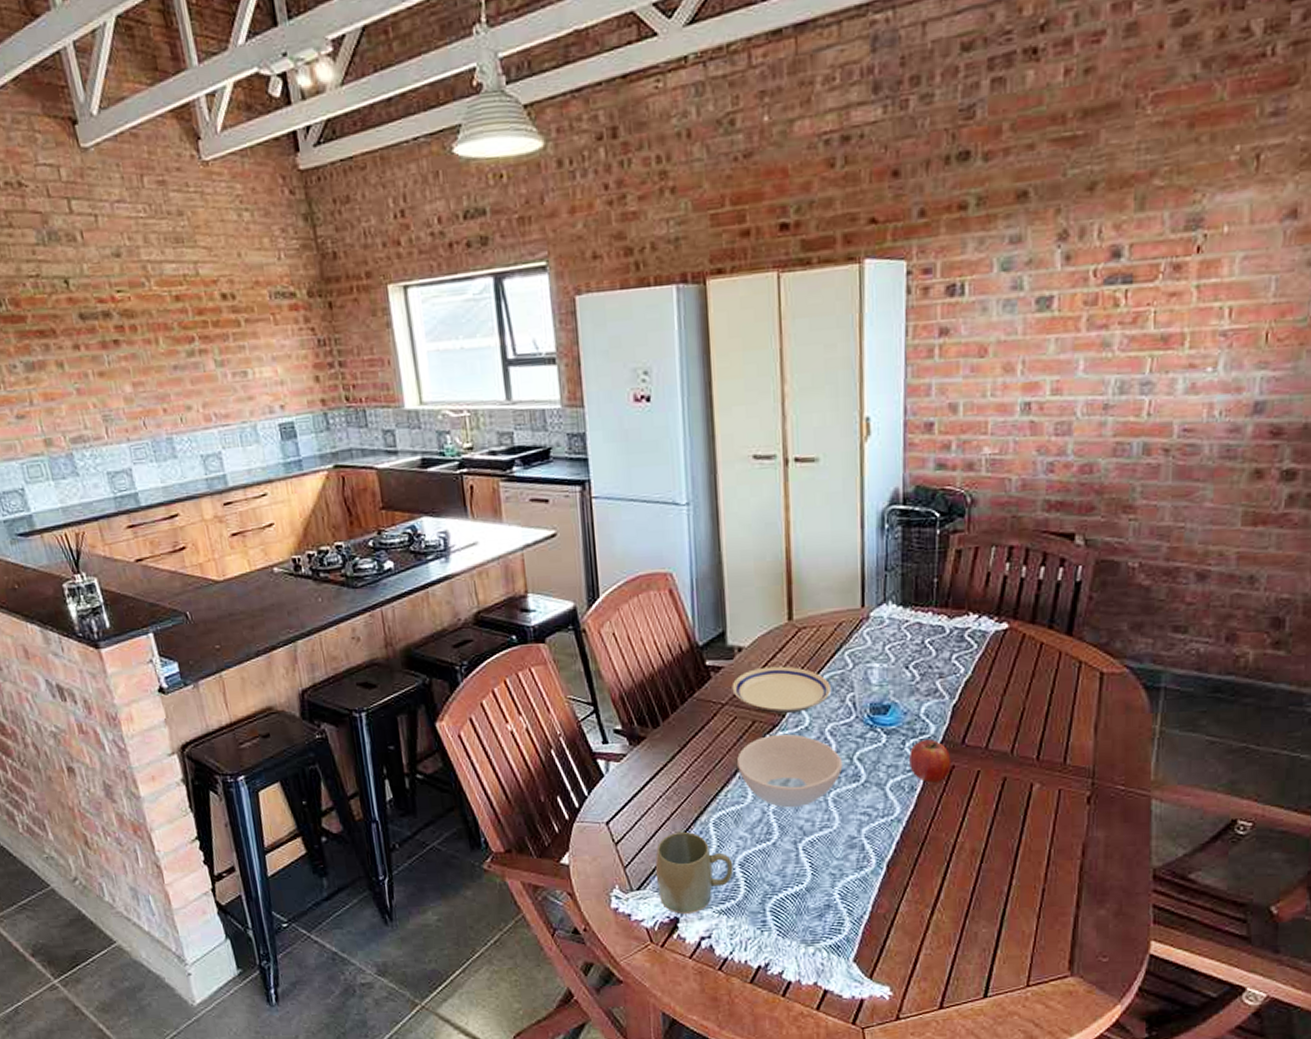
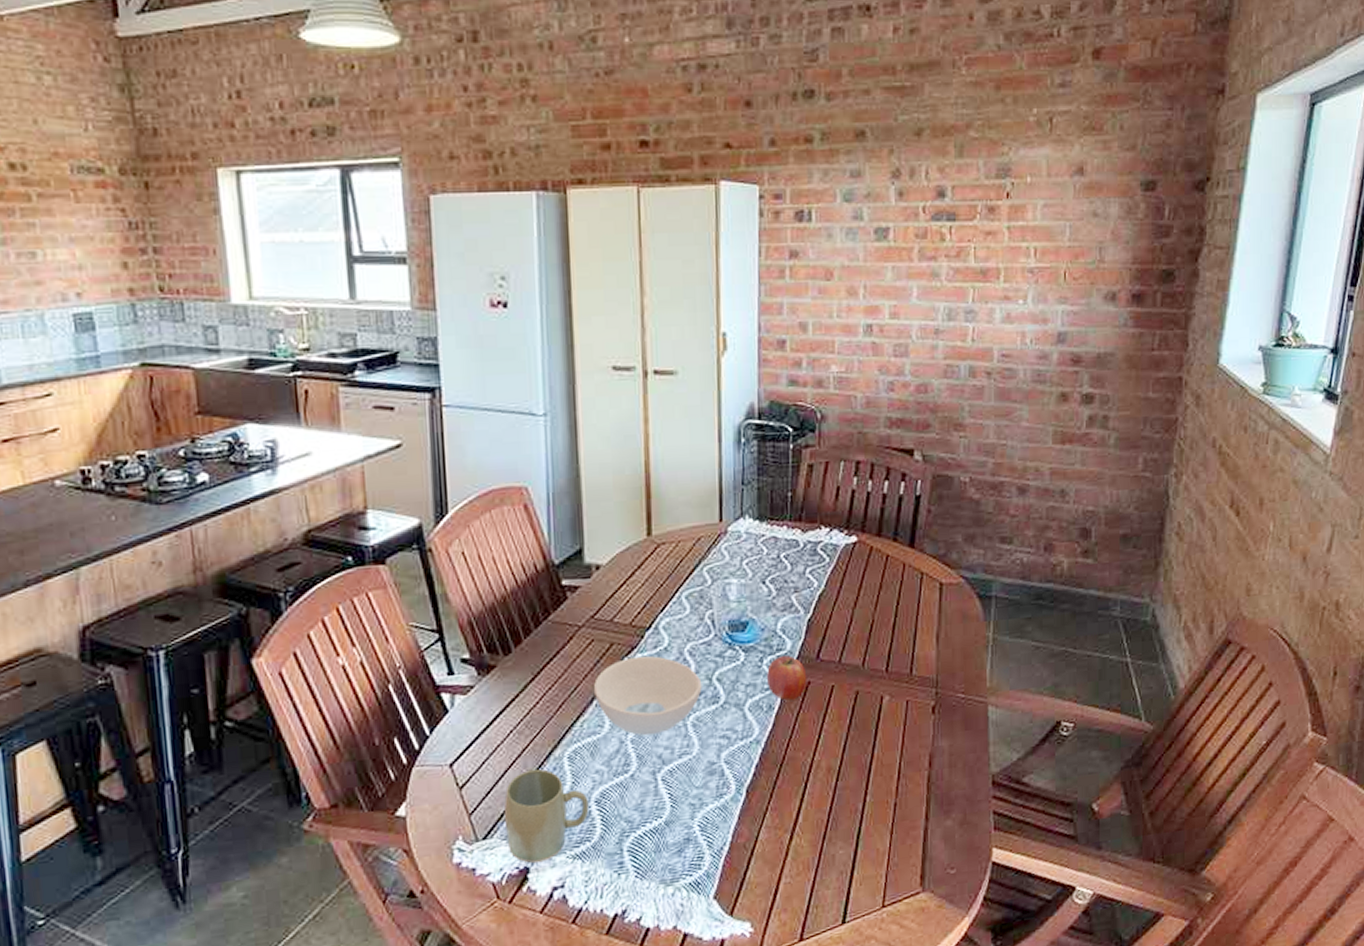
plate: present [732,666,831,714] -> none [589,584,690,635]

